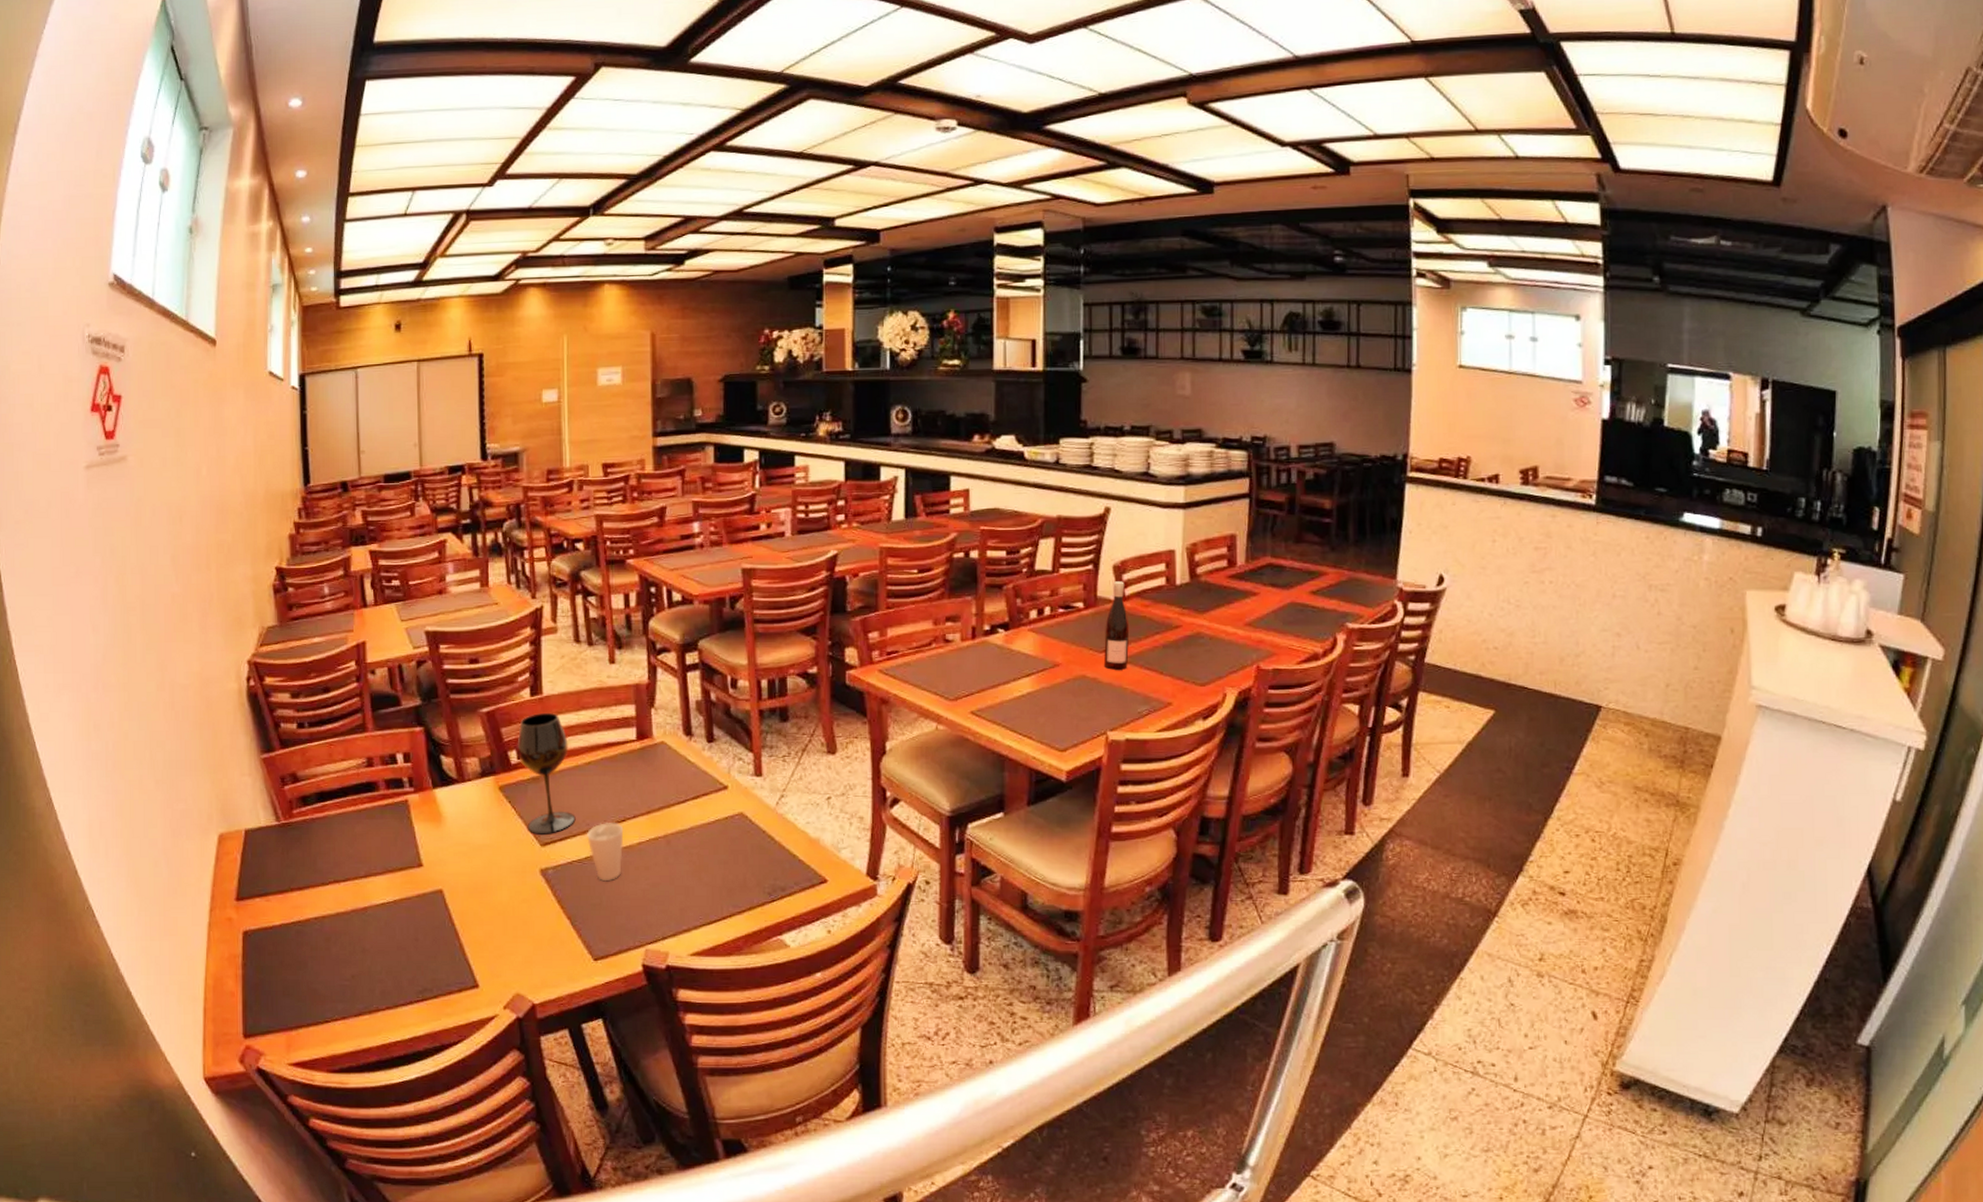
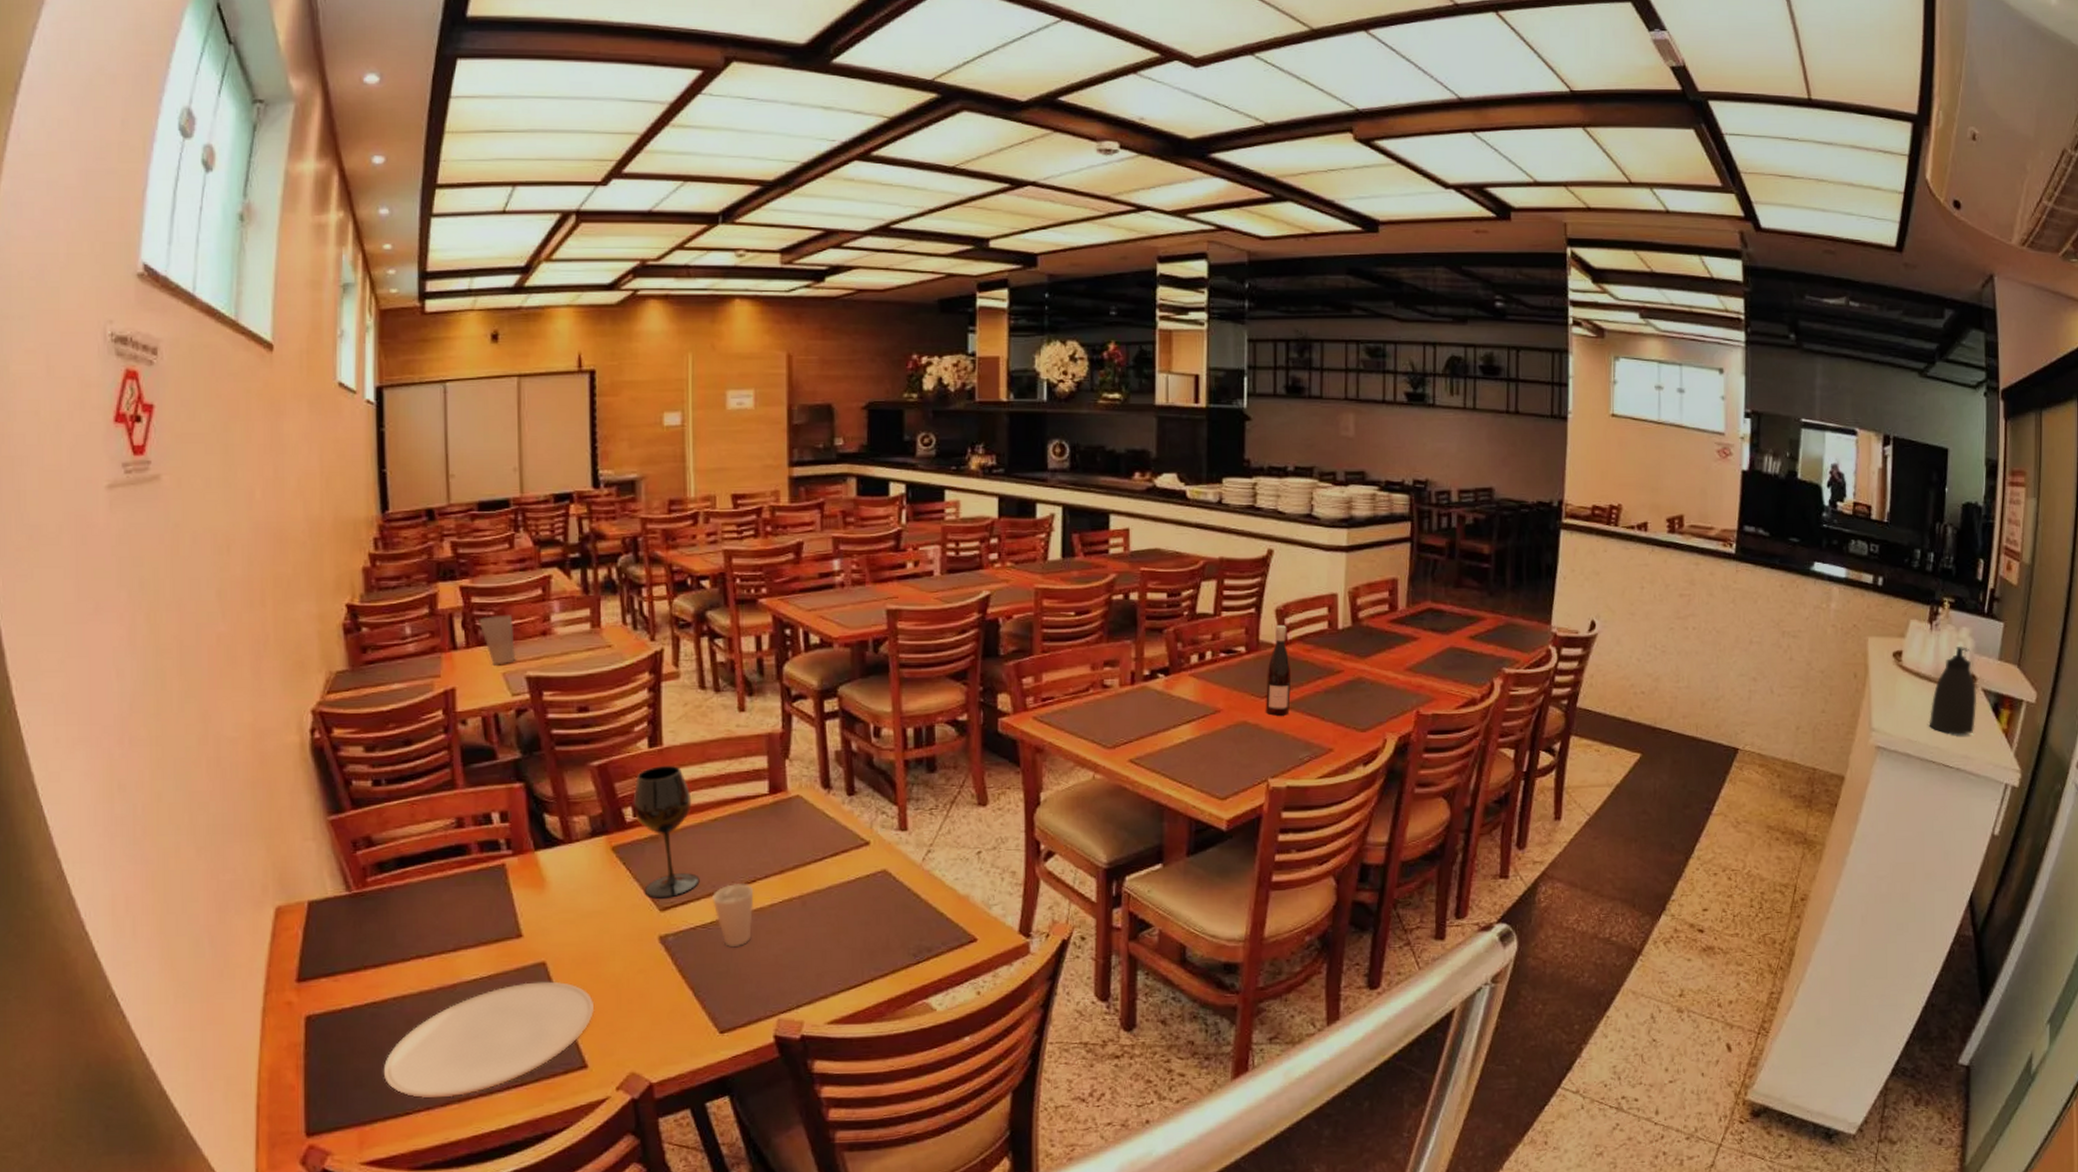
plate: none [306,907,485,1009] -> present [383,981,595,1099]
cup: none [385,575,416,621] -> present [479,614,515,665]
soap dispenser: none [1817,599,1874,694] -> present [1929,645,1977,735]

